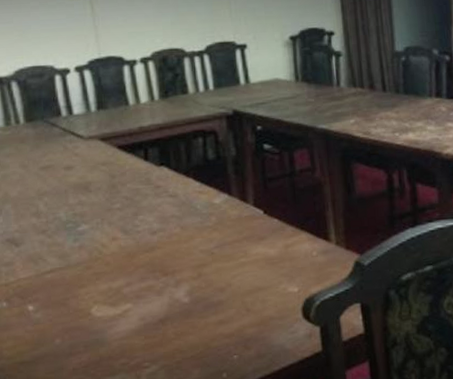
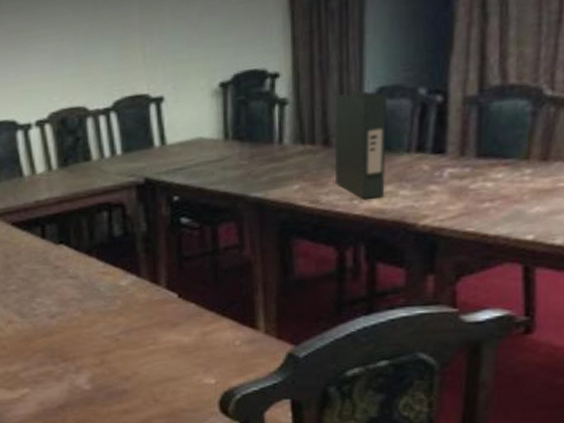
binder: none [375,48,417,132] -> present [334,90,388,199]

